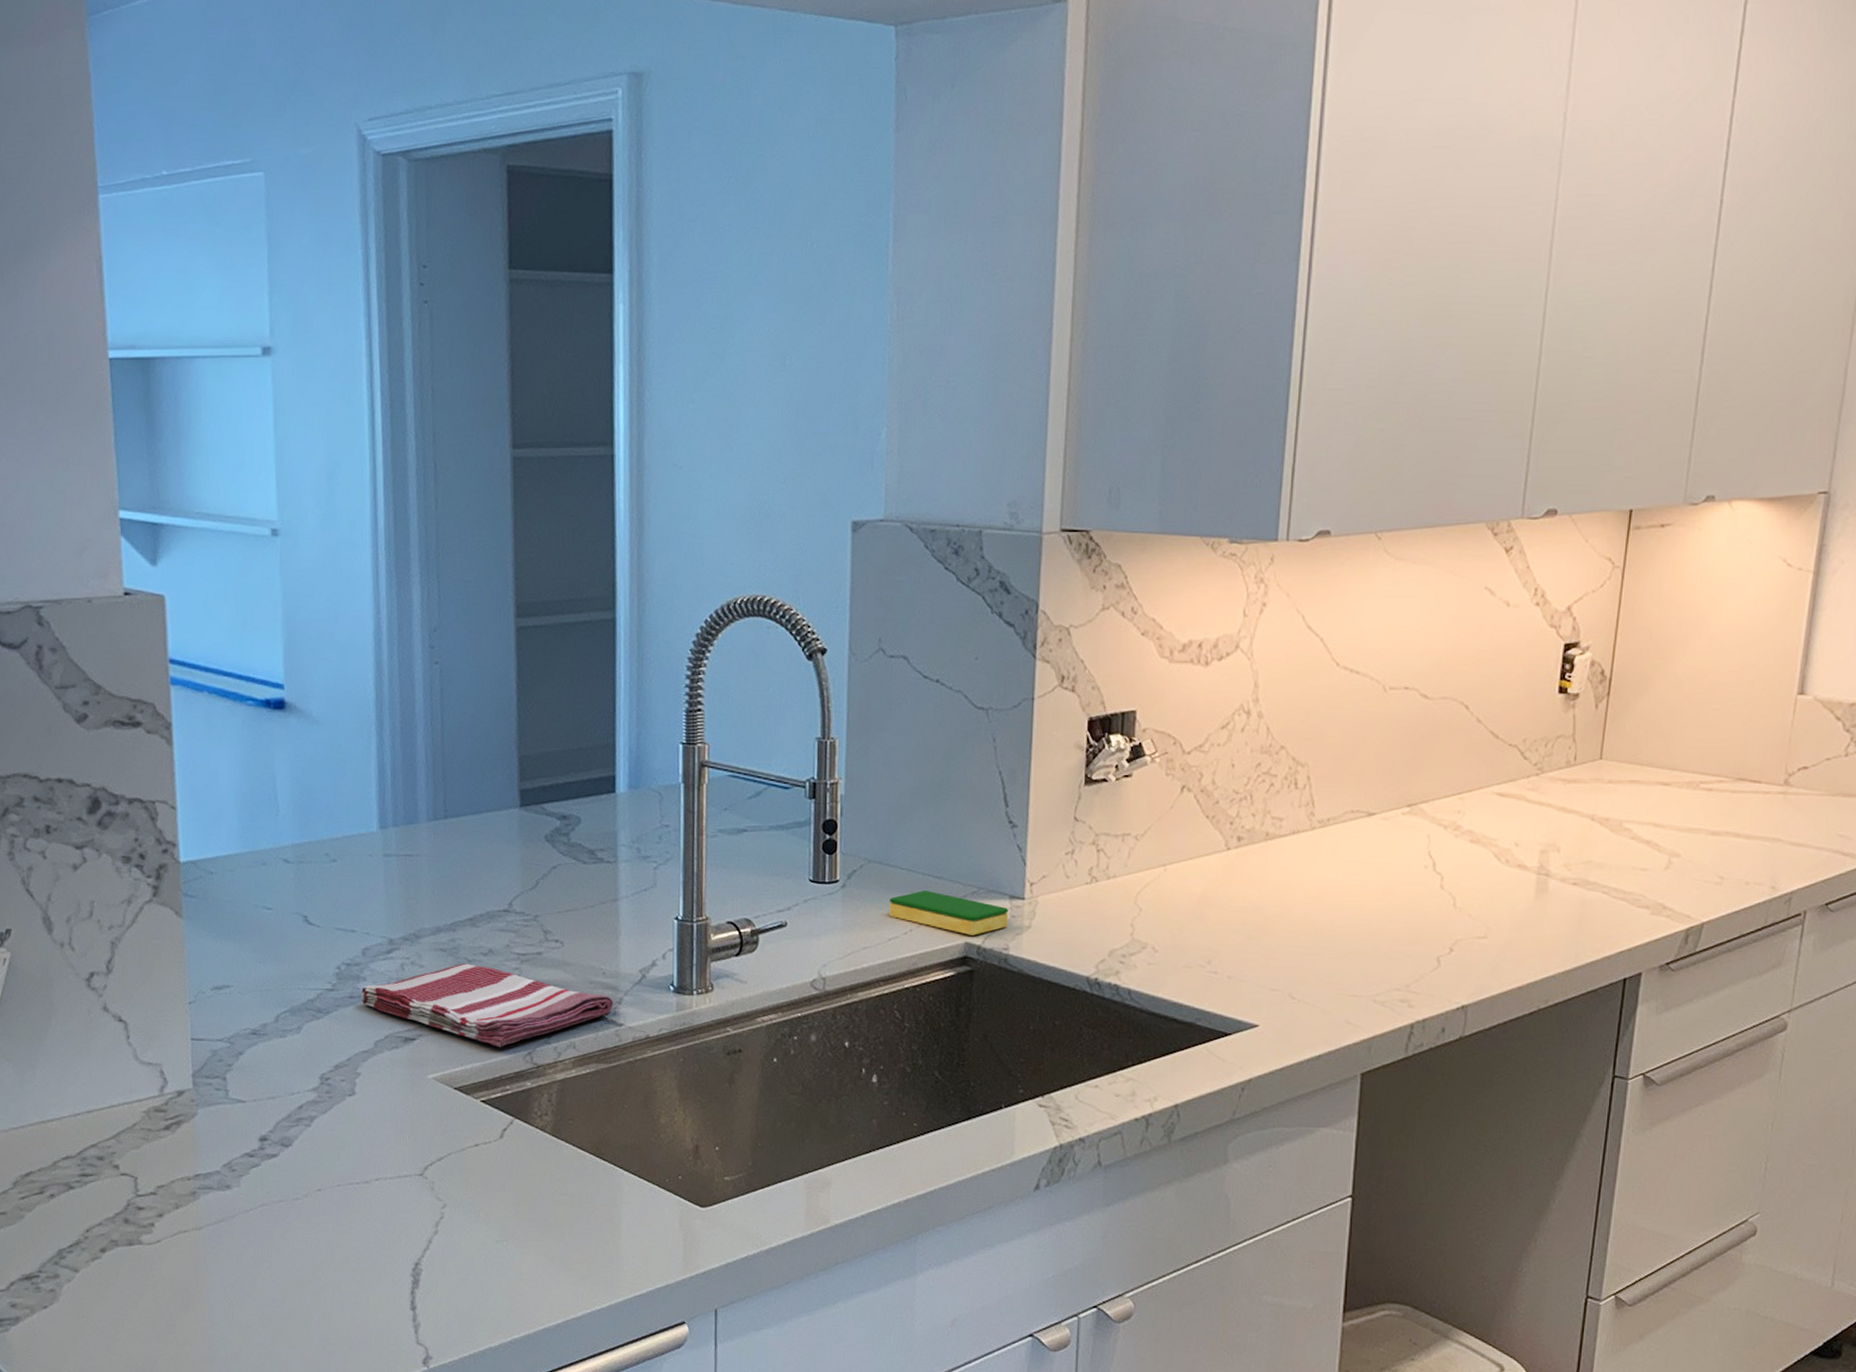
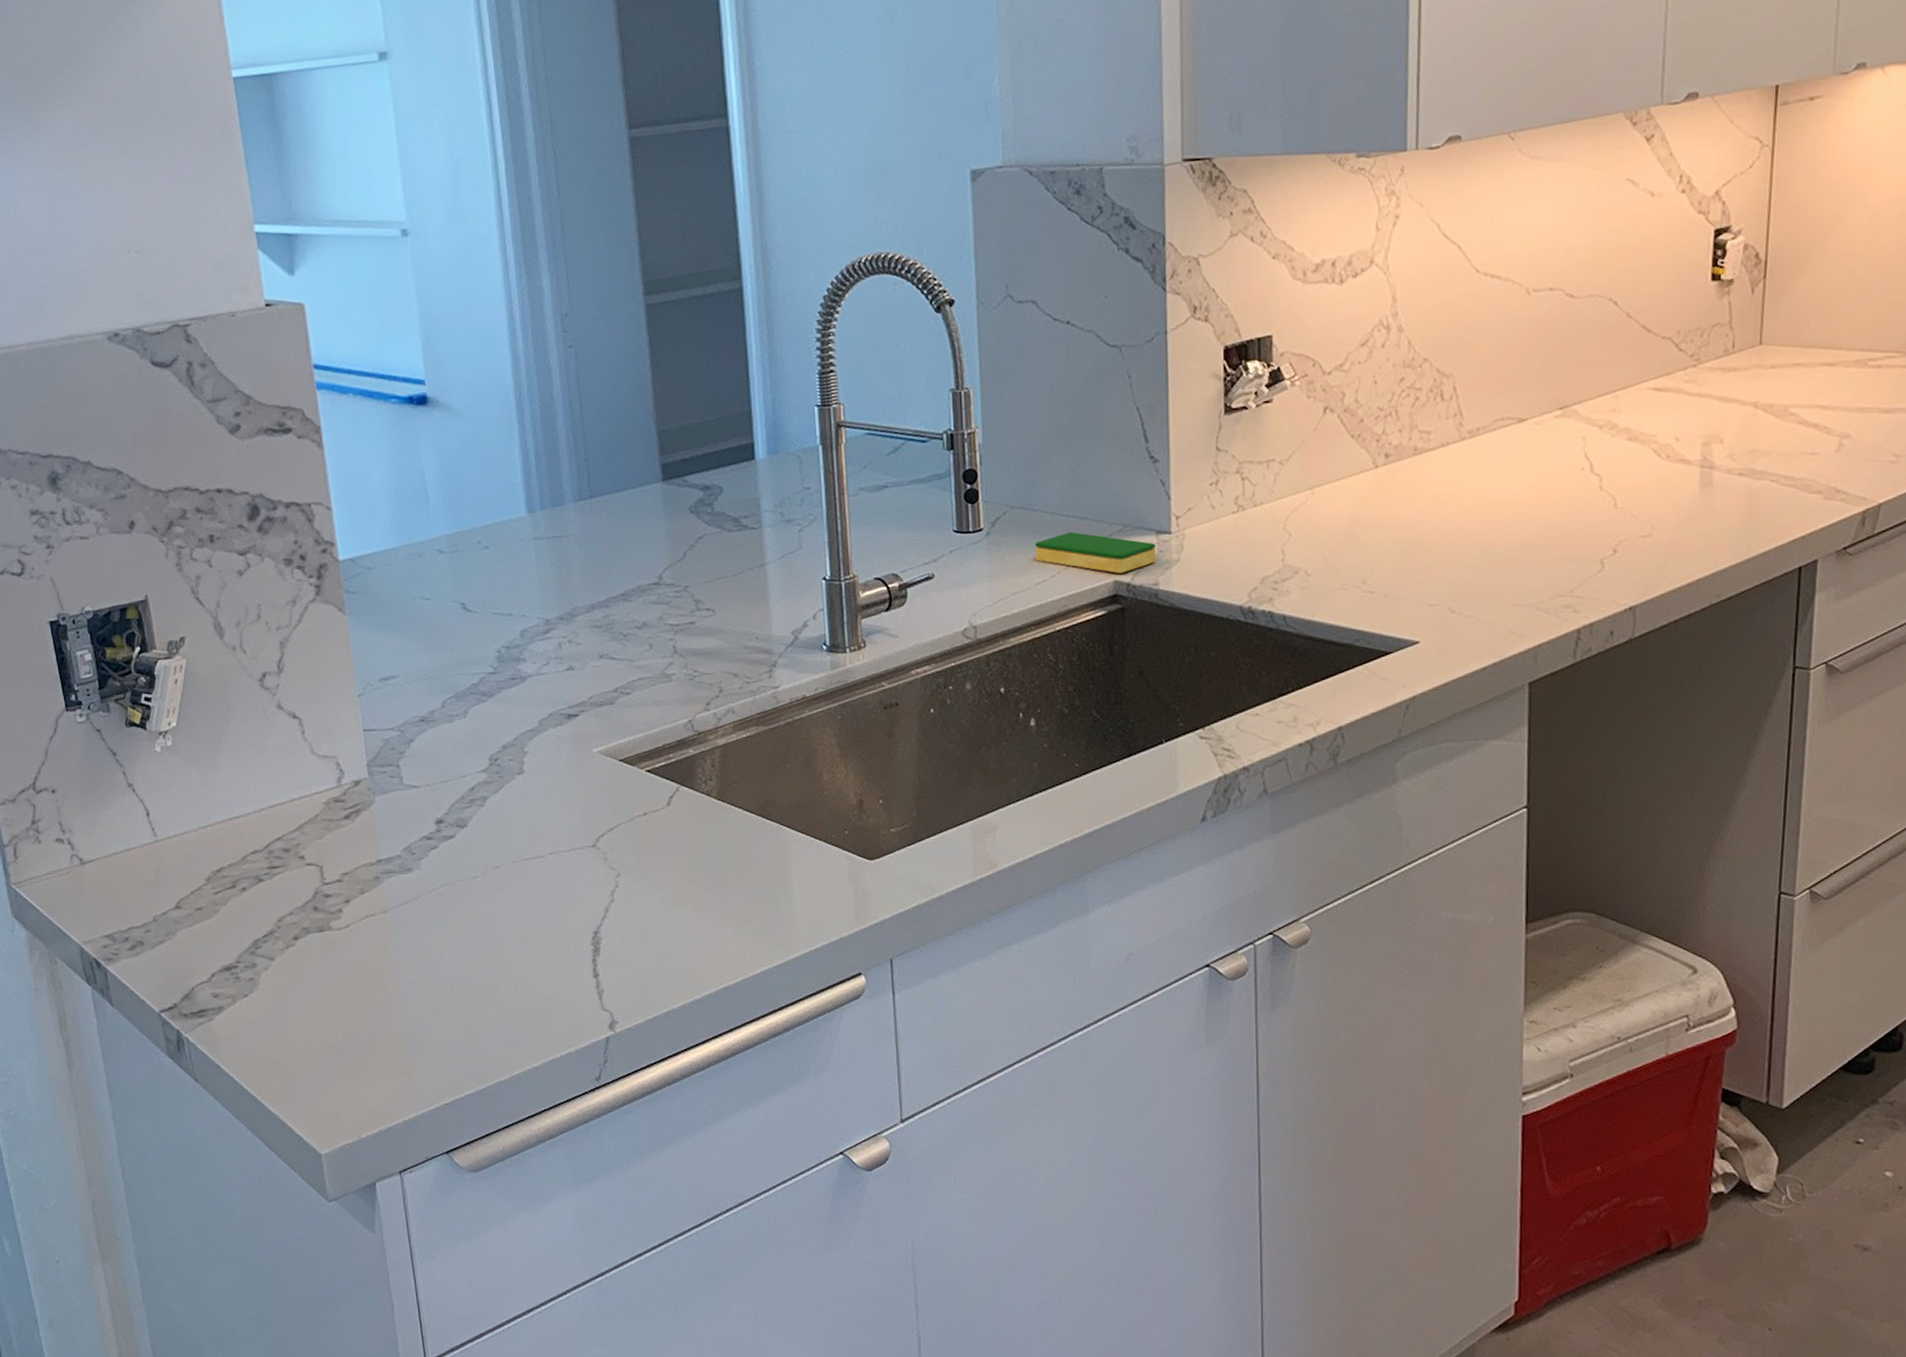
dish towel: present [360,963,613,1047] -> none [521,638,768,717]

